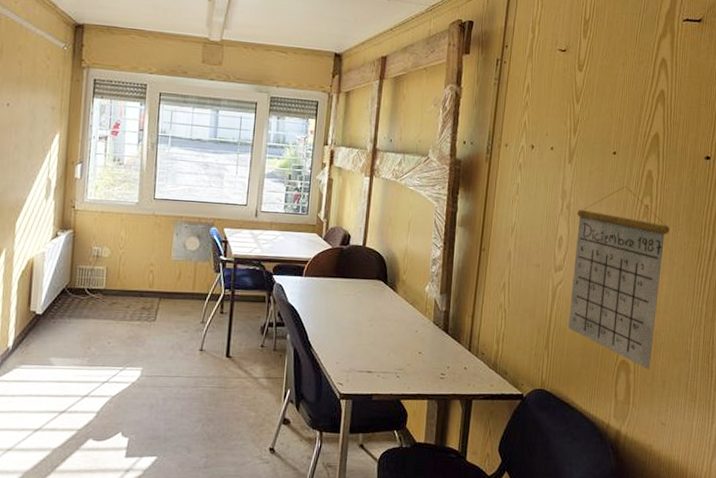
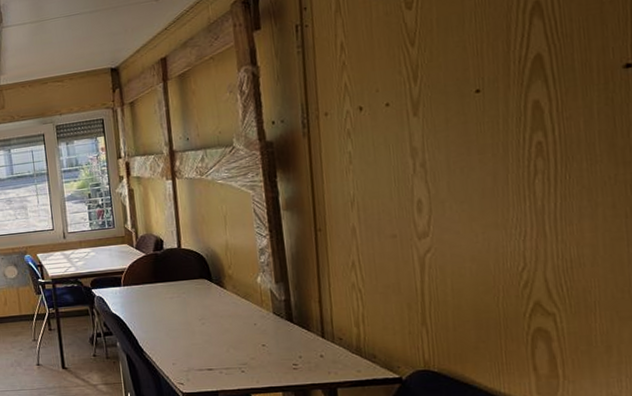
calendar: present [567,185,669,370] -> none [437,125,583,336]

